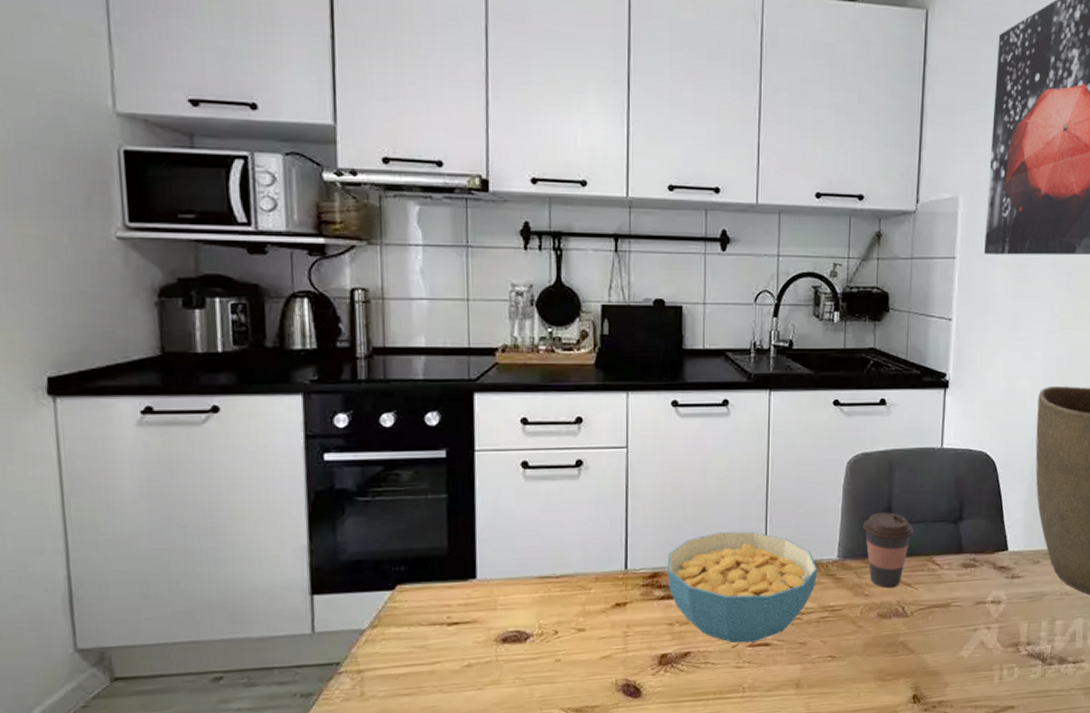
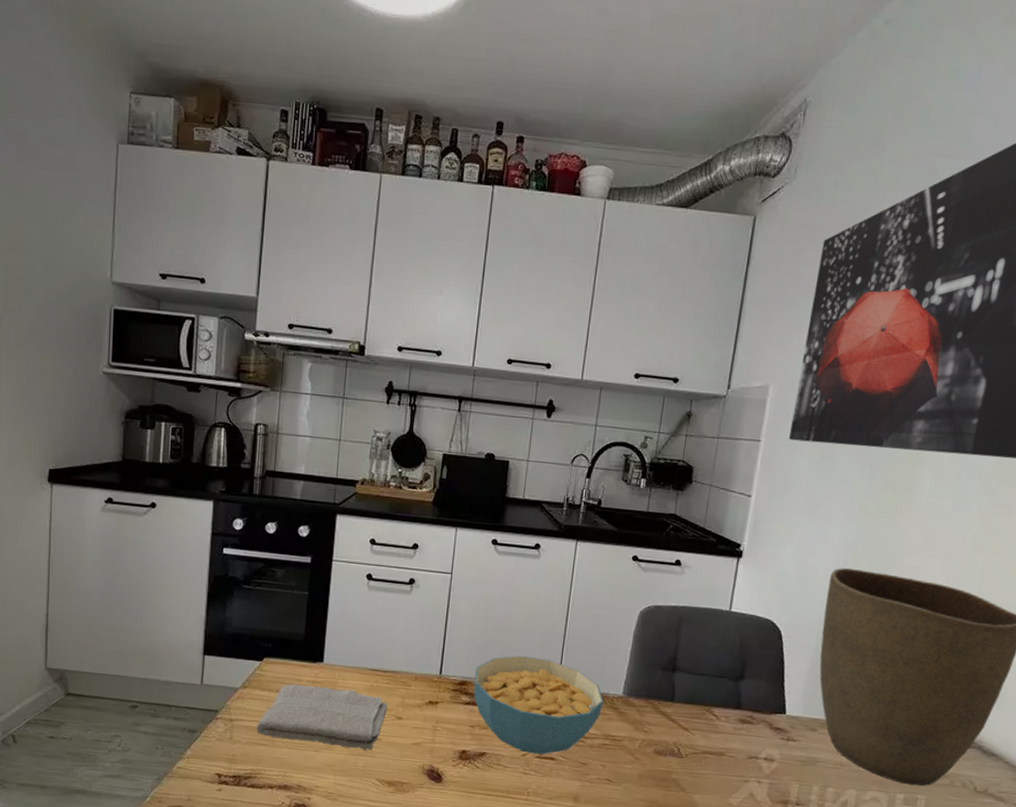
washcloth: none [396,605,565,684] -> present [257,683,388,751]
coffee cup: present [862,513,914,589] -> none [648,660,696,730]

